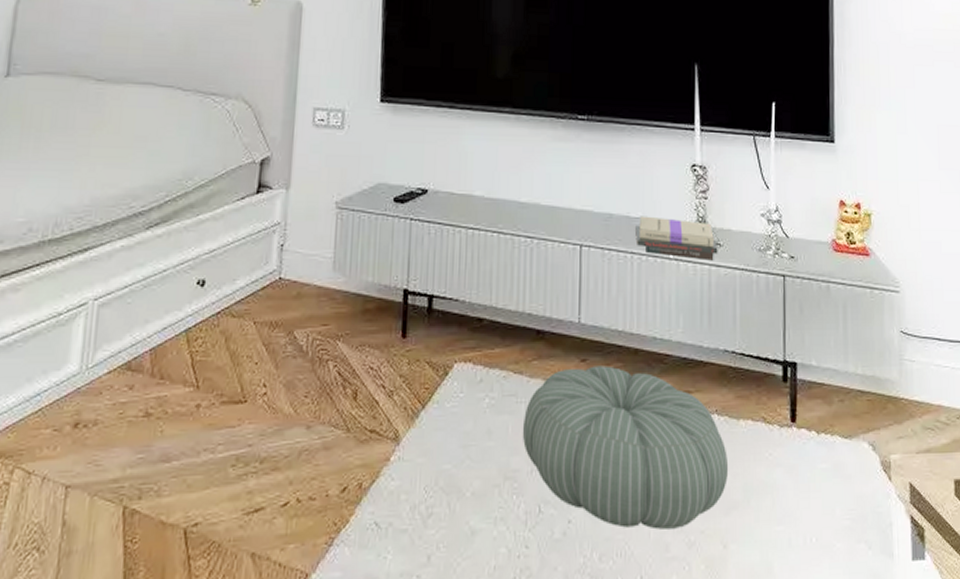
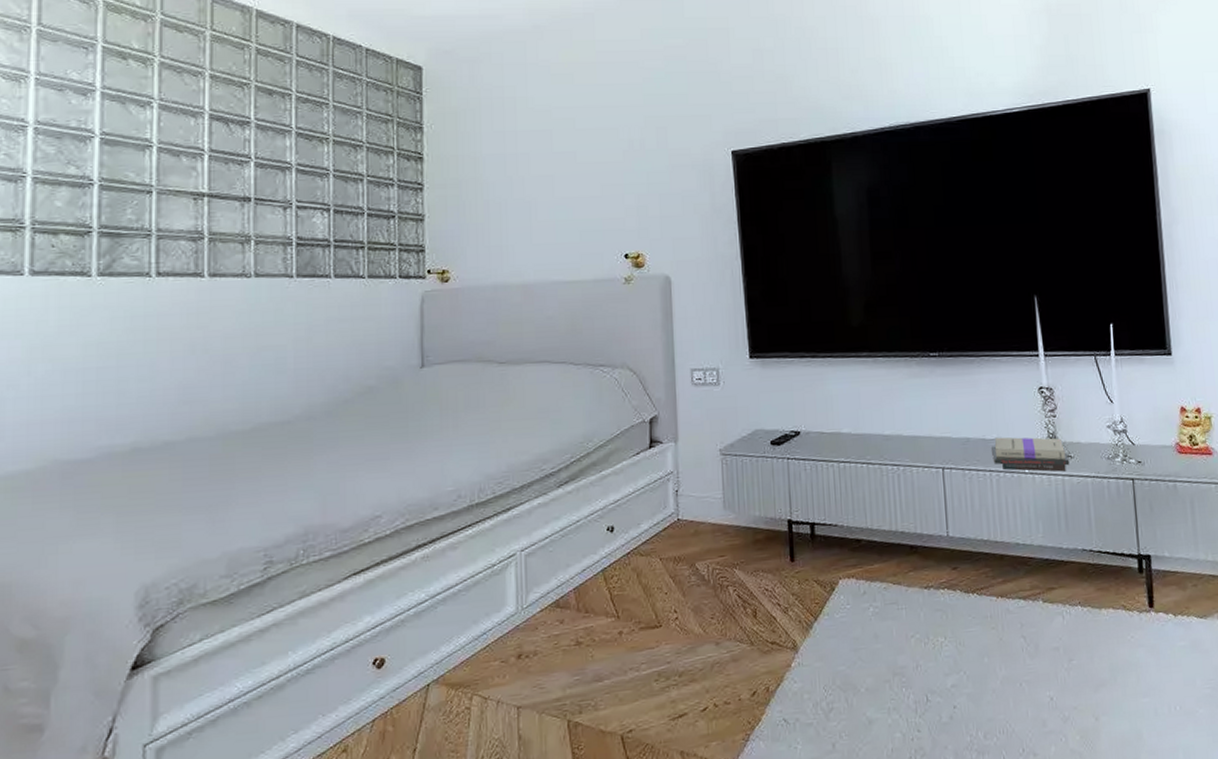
pouf: present [522,365,728,530] -> none [905,571,1095,709]

